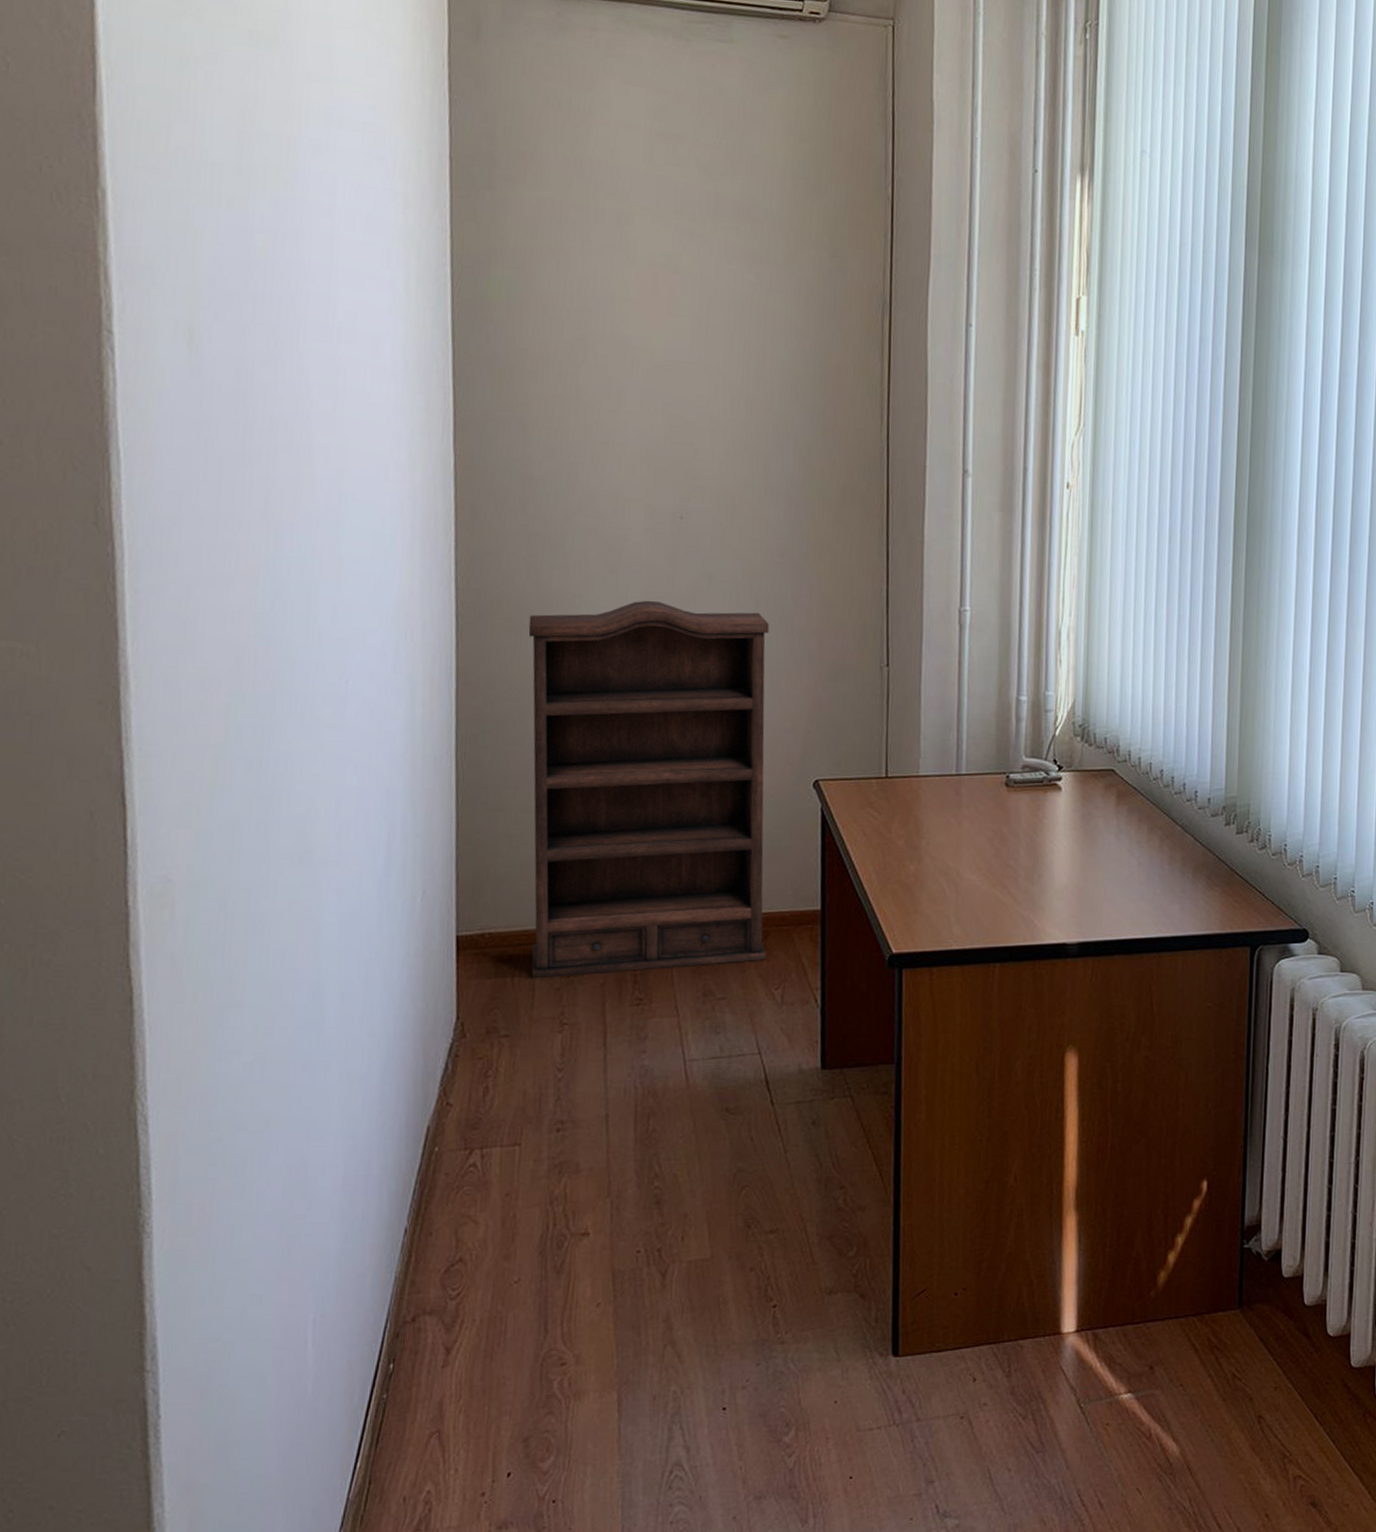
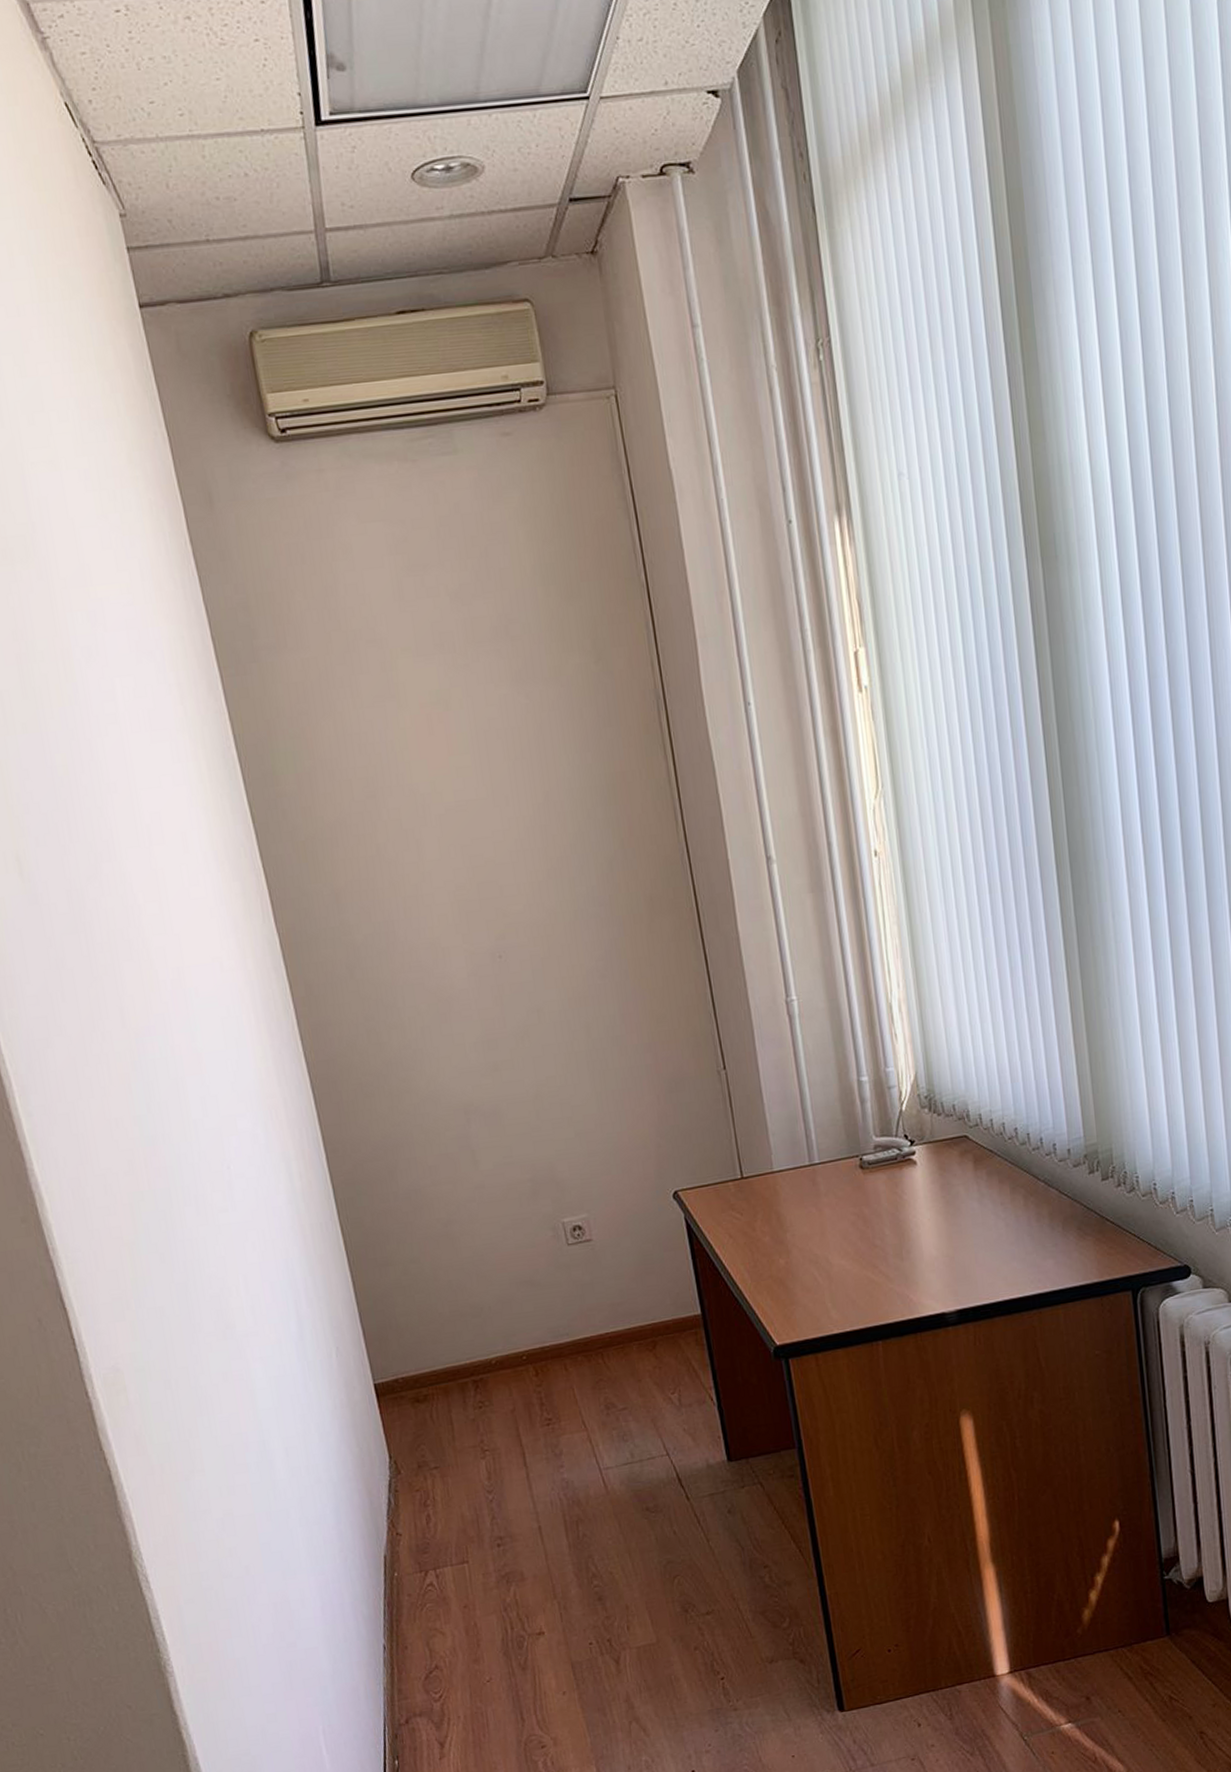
bookshelf: present [528,600,769,979] -> none [378,1037,658,1414]

